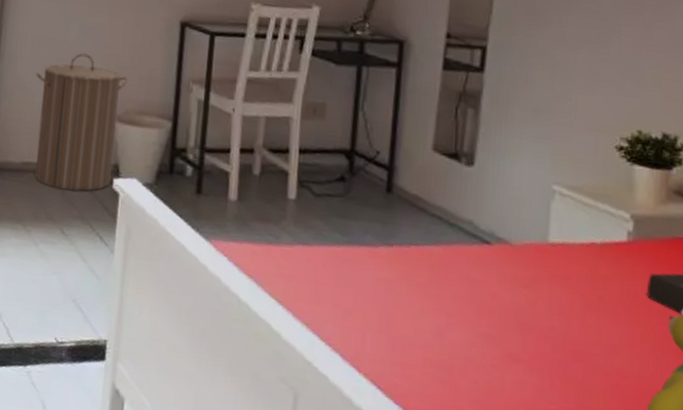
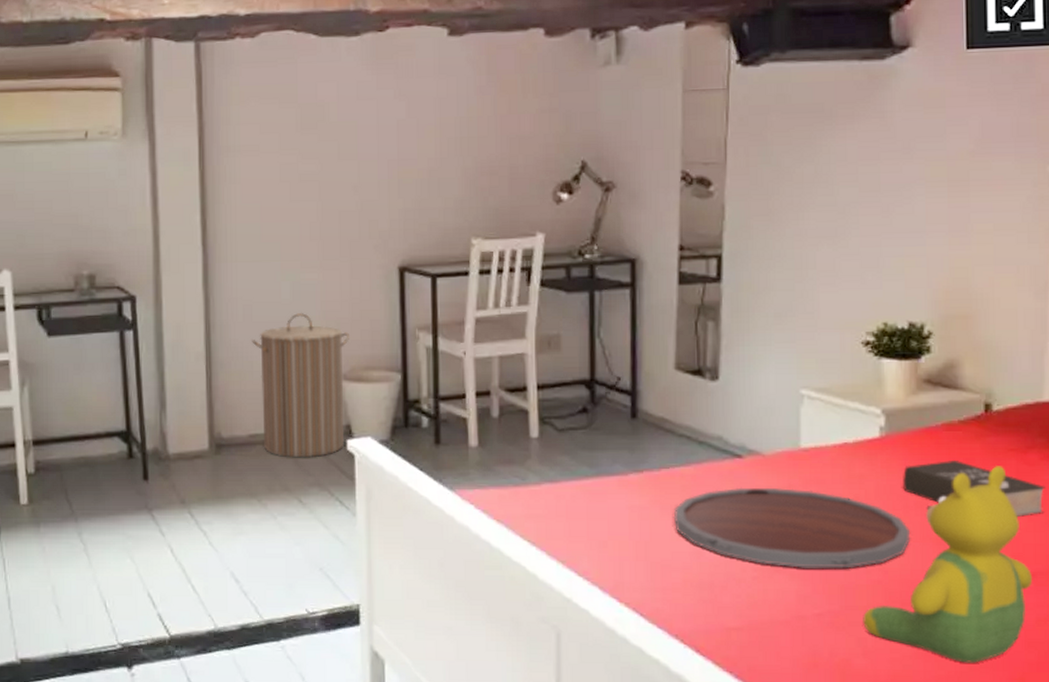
tray: none [418,273,652,369] -> present [673,487,911,569]

